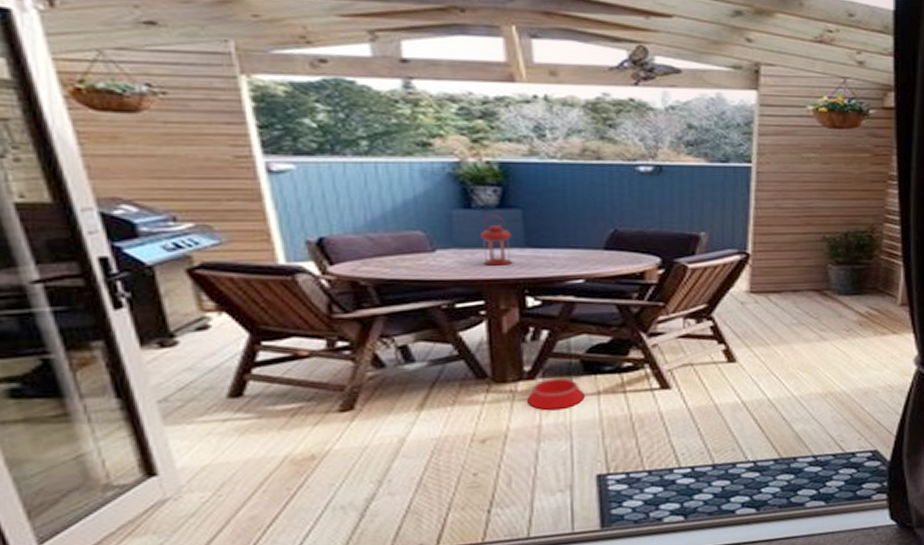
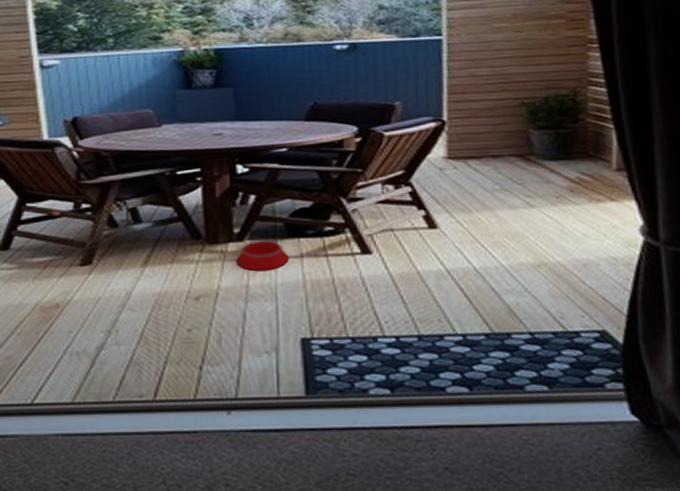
lantern: present [481,215,512,266] -> none [199,93,224,137]

